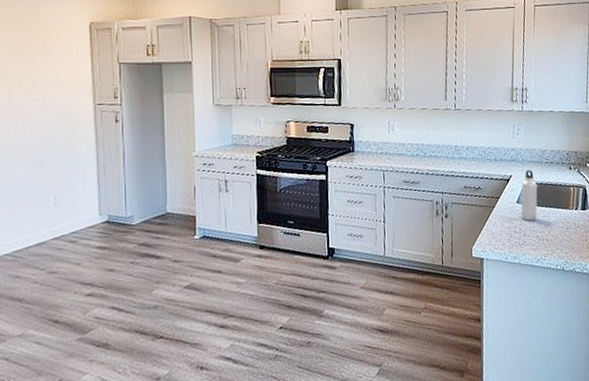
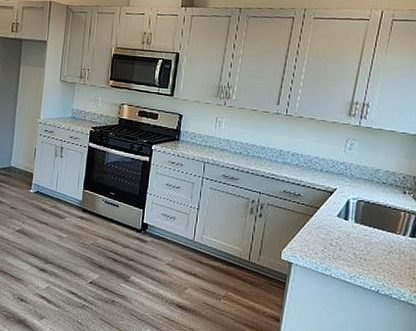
water bottle: present [521,170,538,221] -> none [340,186,363,237]

